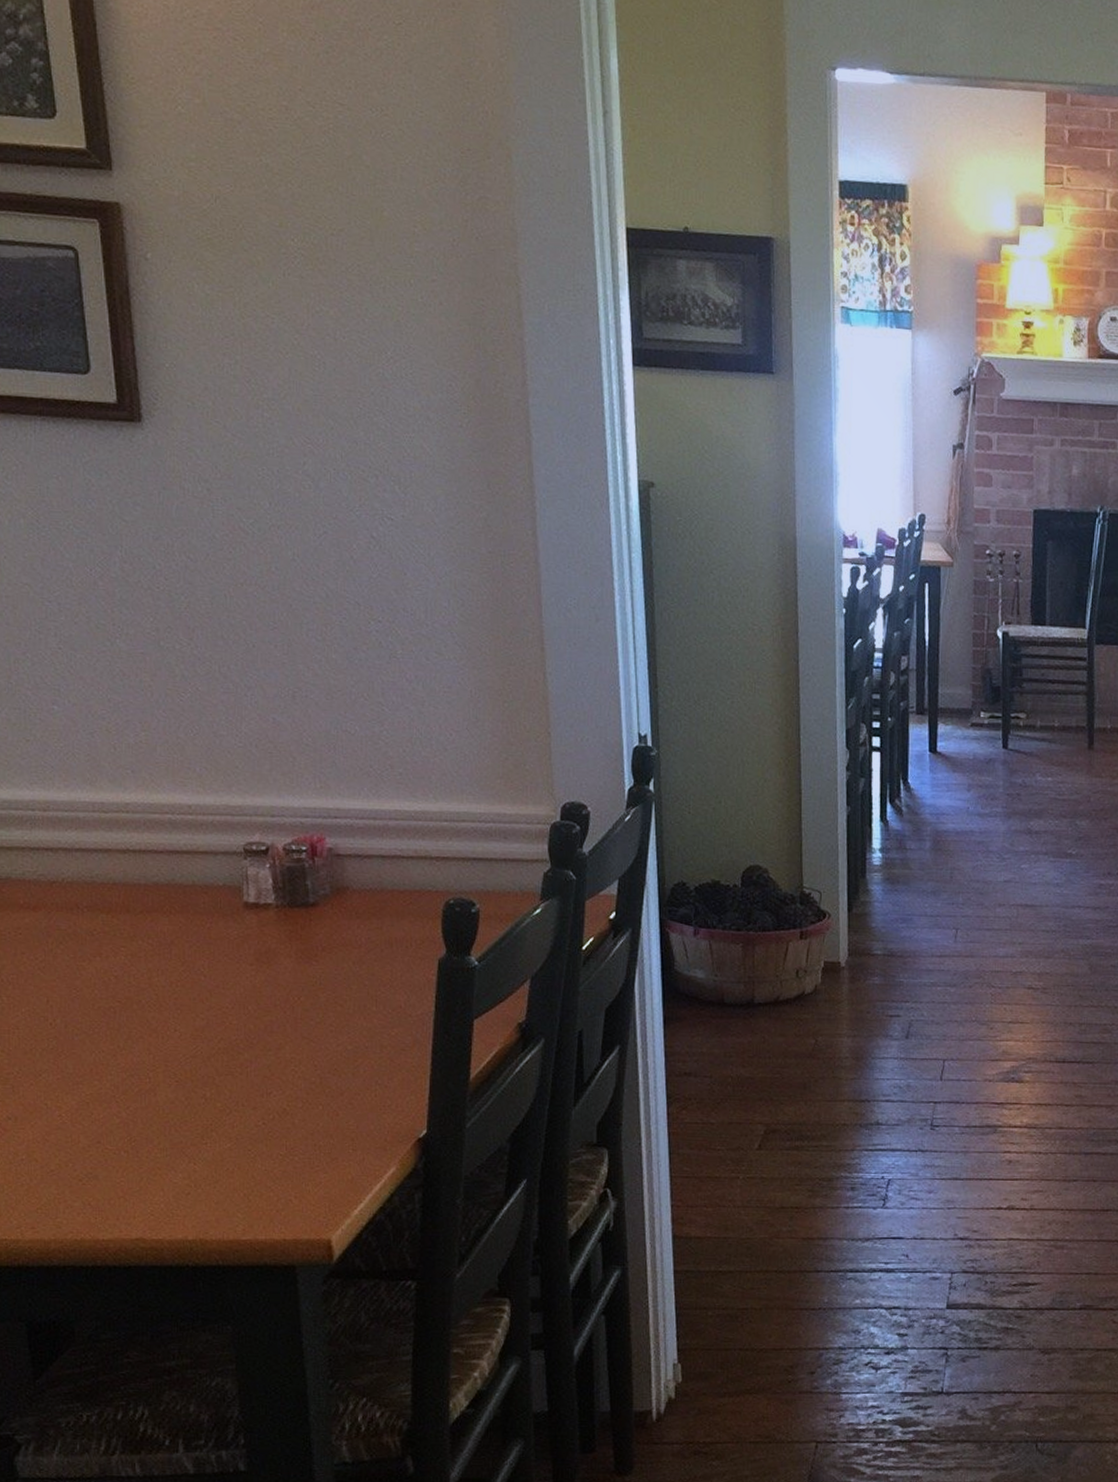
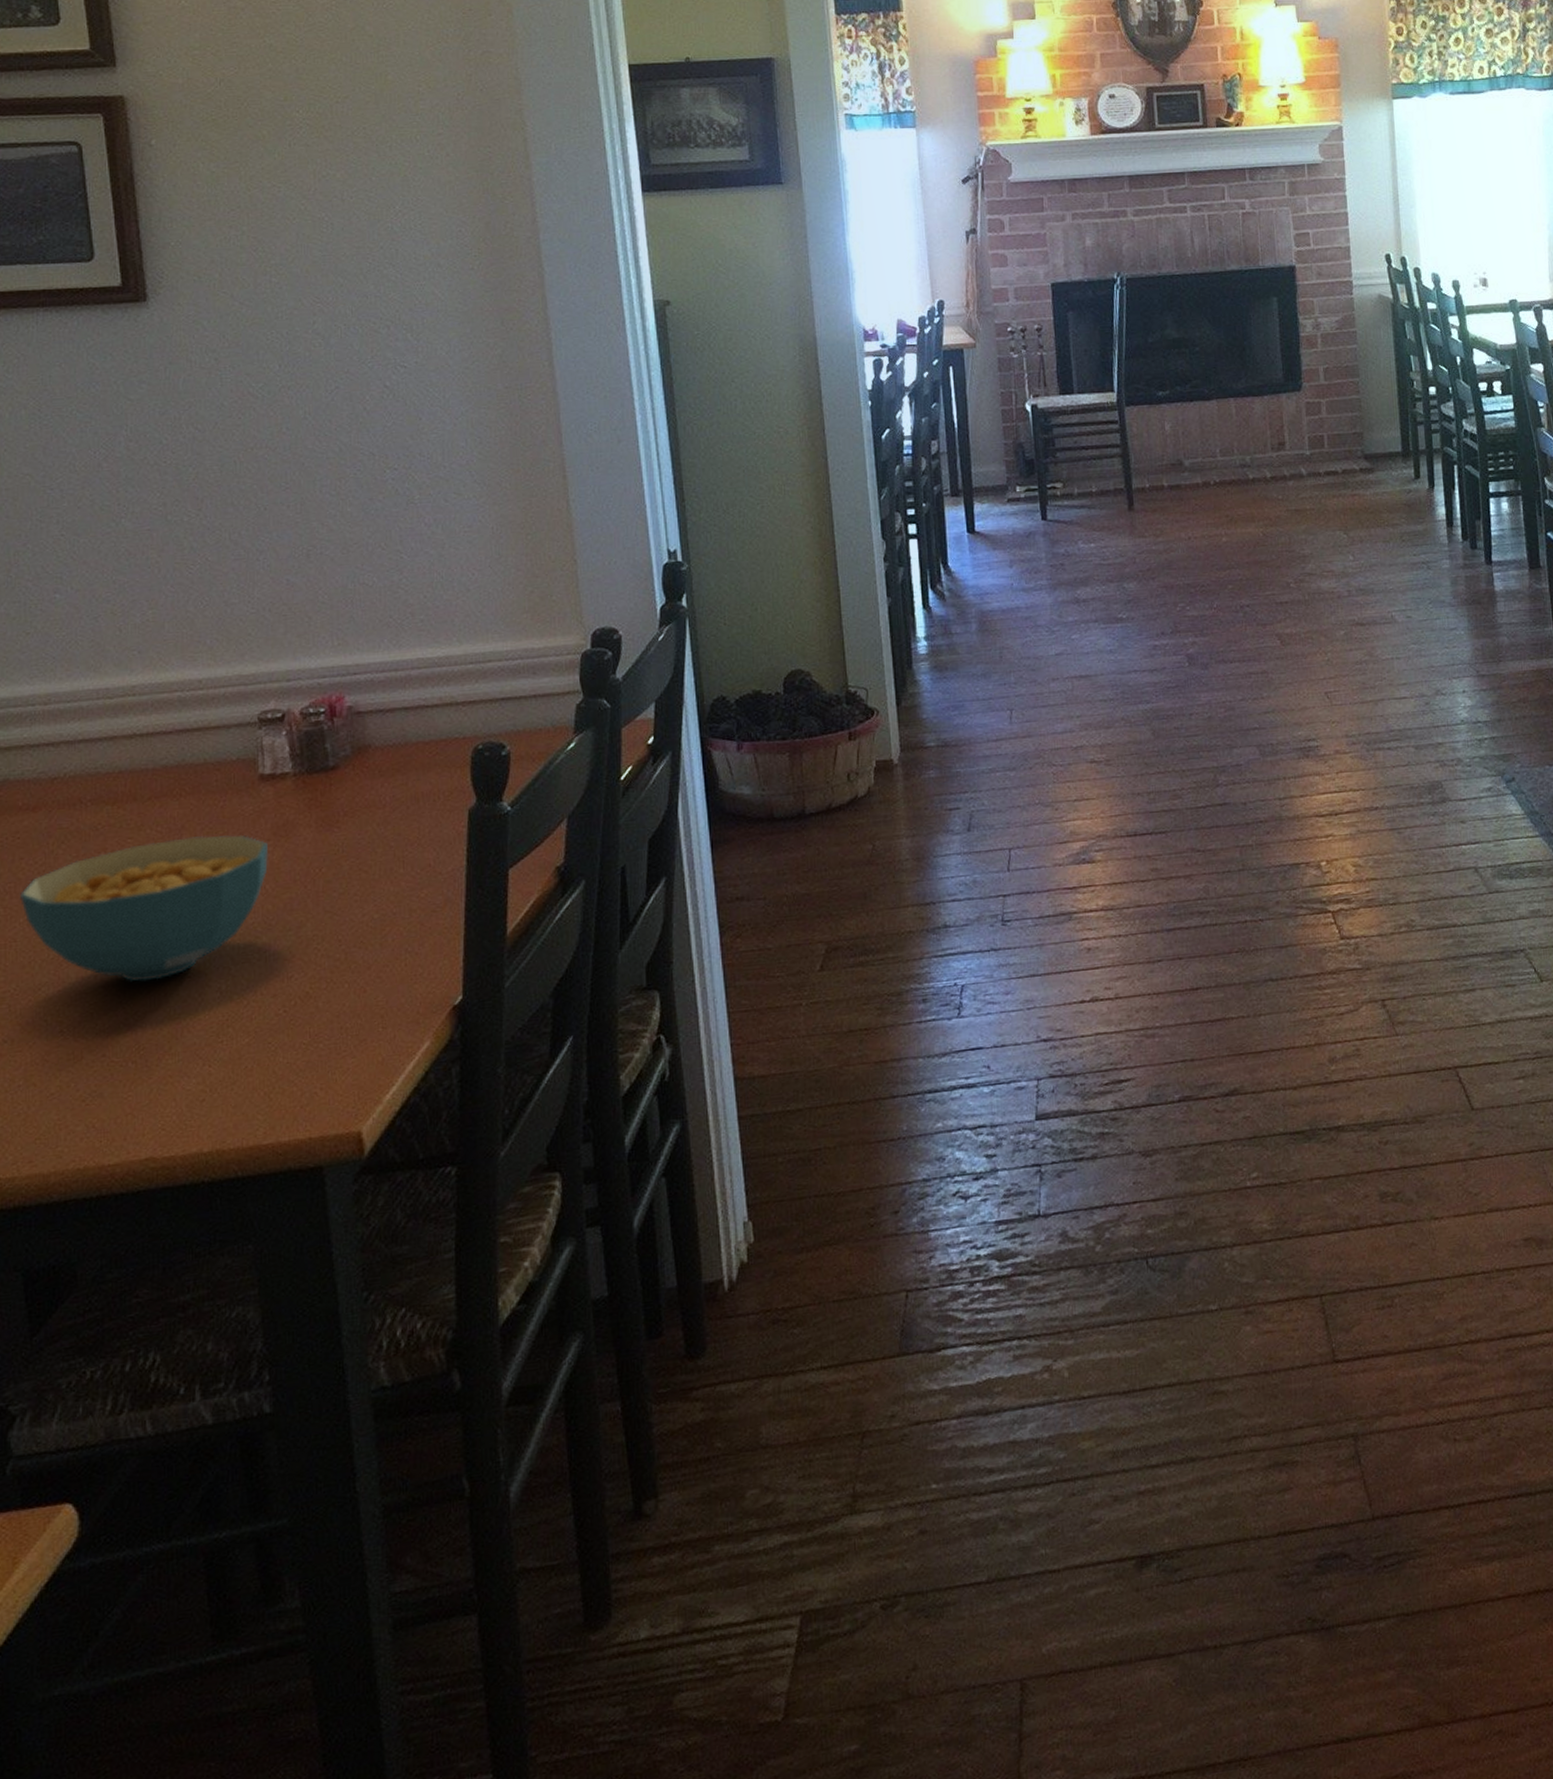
cereal bowl: none [22,952,252,1080] -> present [20,834,269,983]

